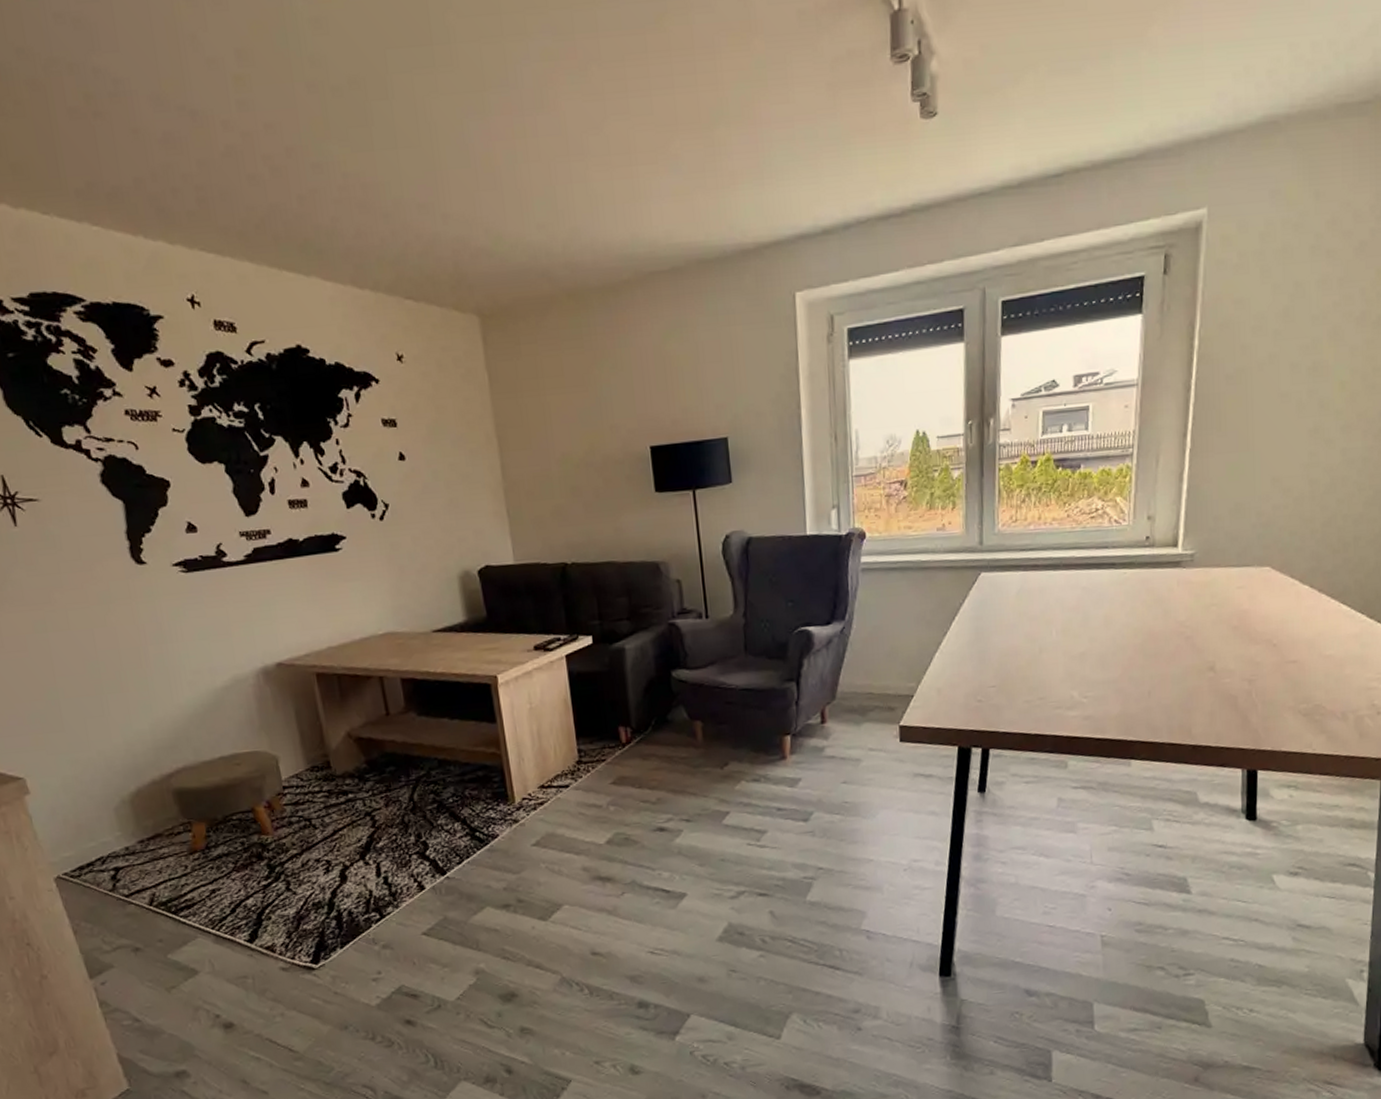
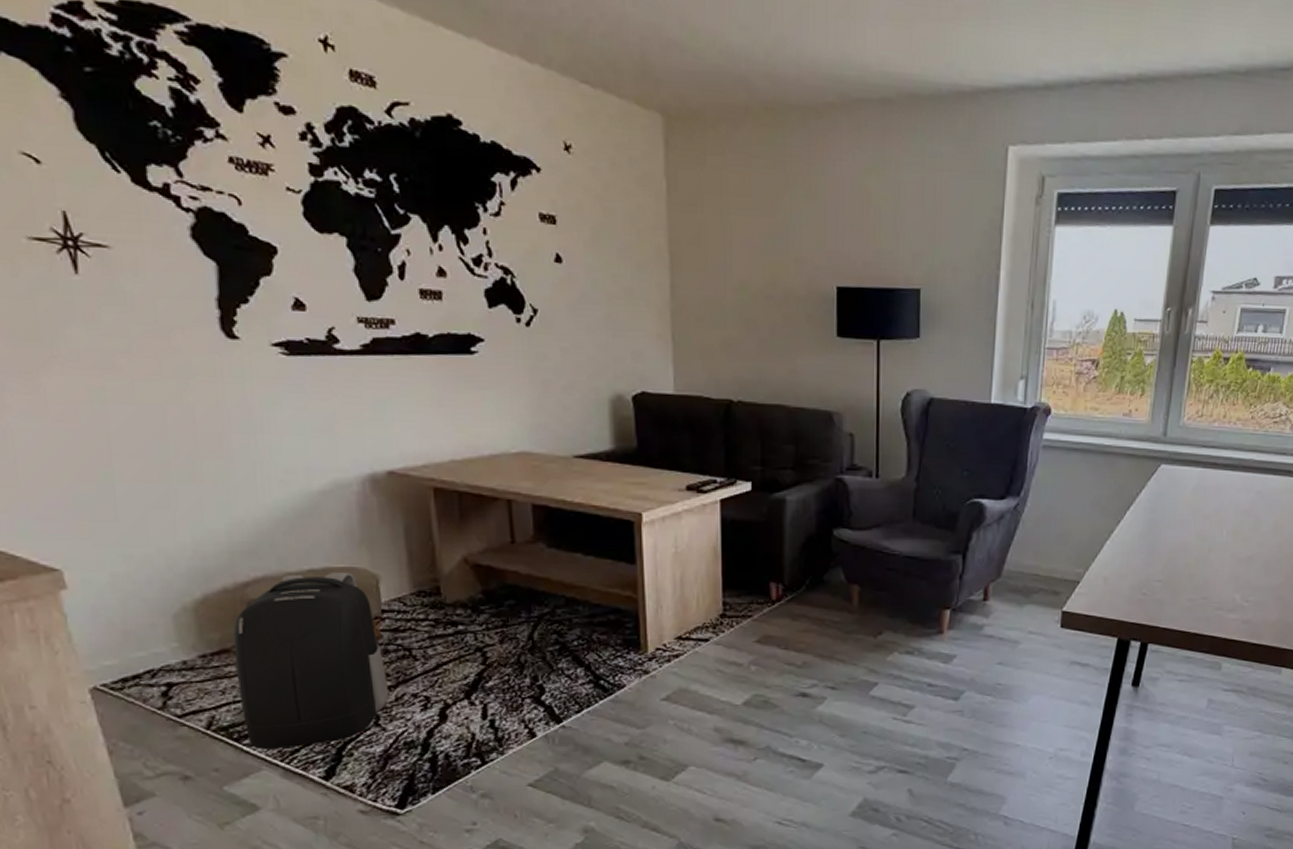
backpack: none [164,756,297,920] -> present [233,573,390,749]

